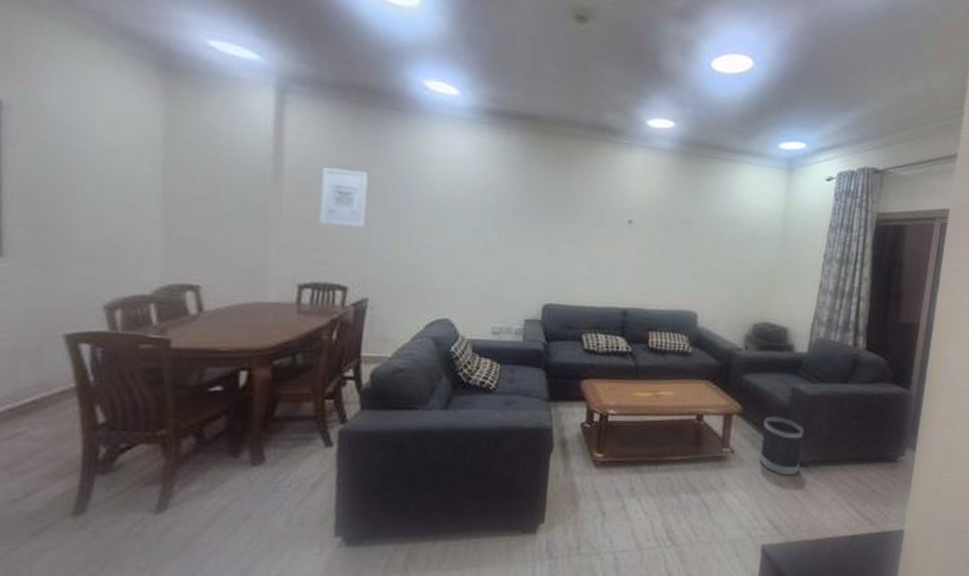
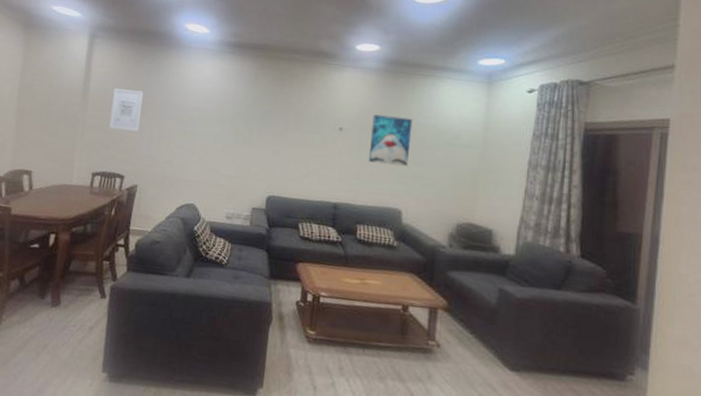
wall art: none [662,204,710,263] -> present [369,114,413,166]
wastebasket: present [759,416,804,476] -> none [466,314,514,379]

